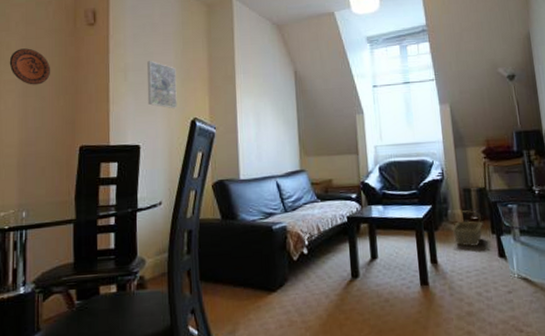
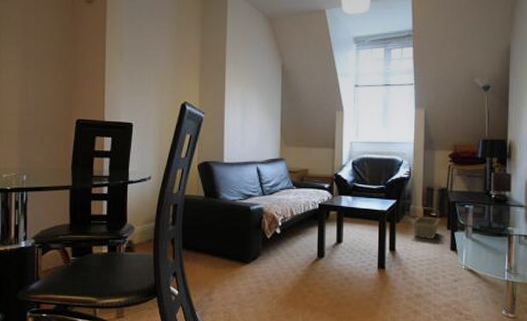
decorative plate: present [9,48,50,85] -> none [10,20,49,58]
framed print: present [147,61,177,109] -> none [141,43,169,92]

